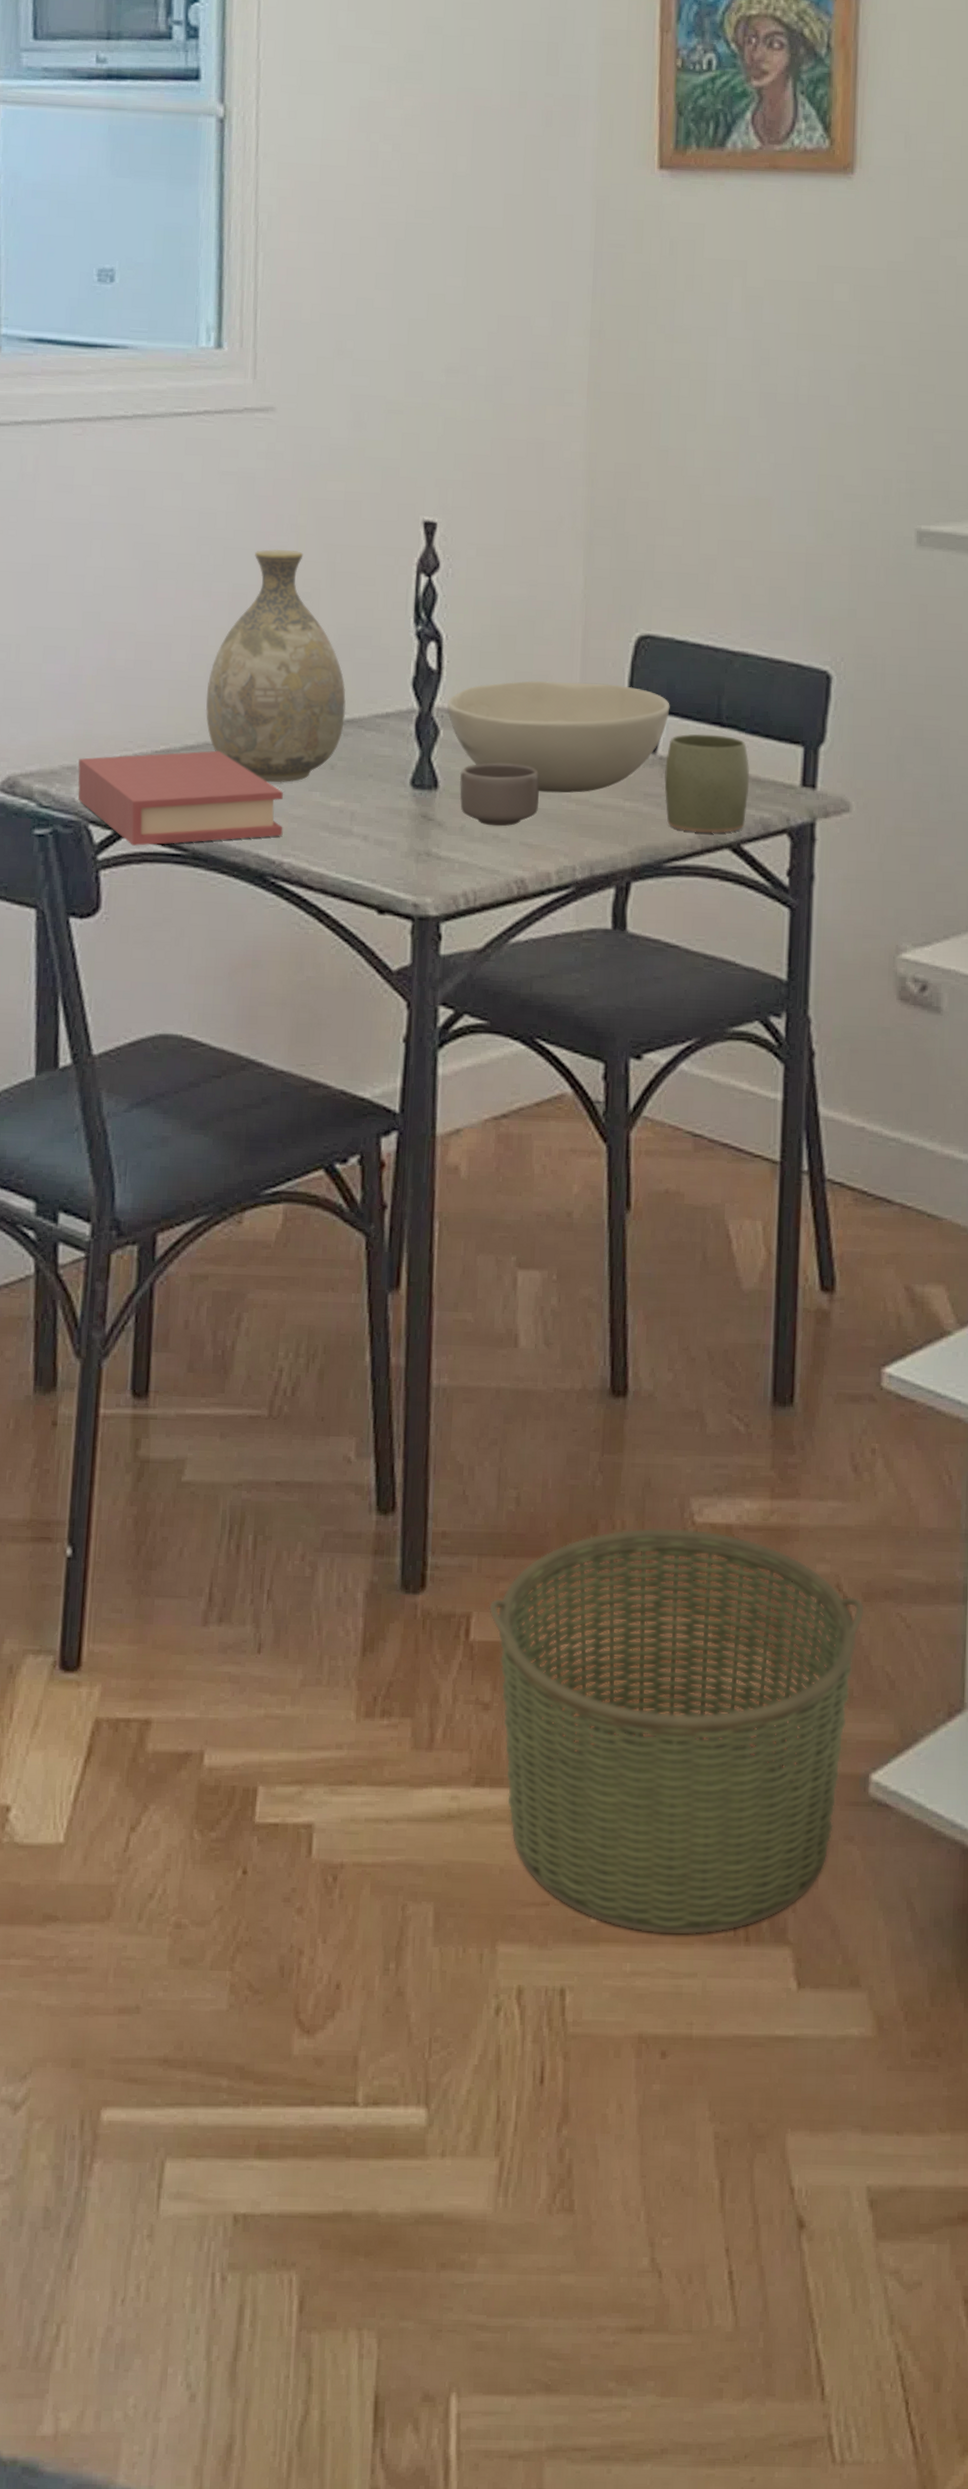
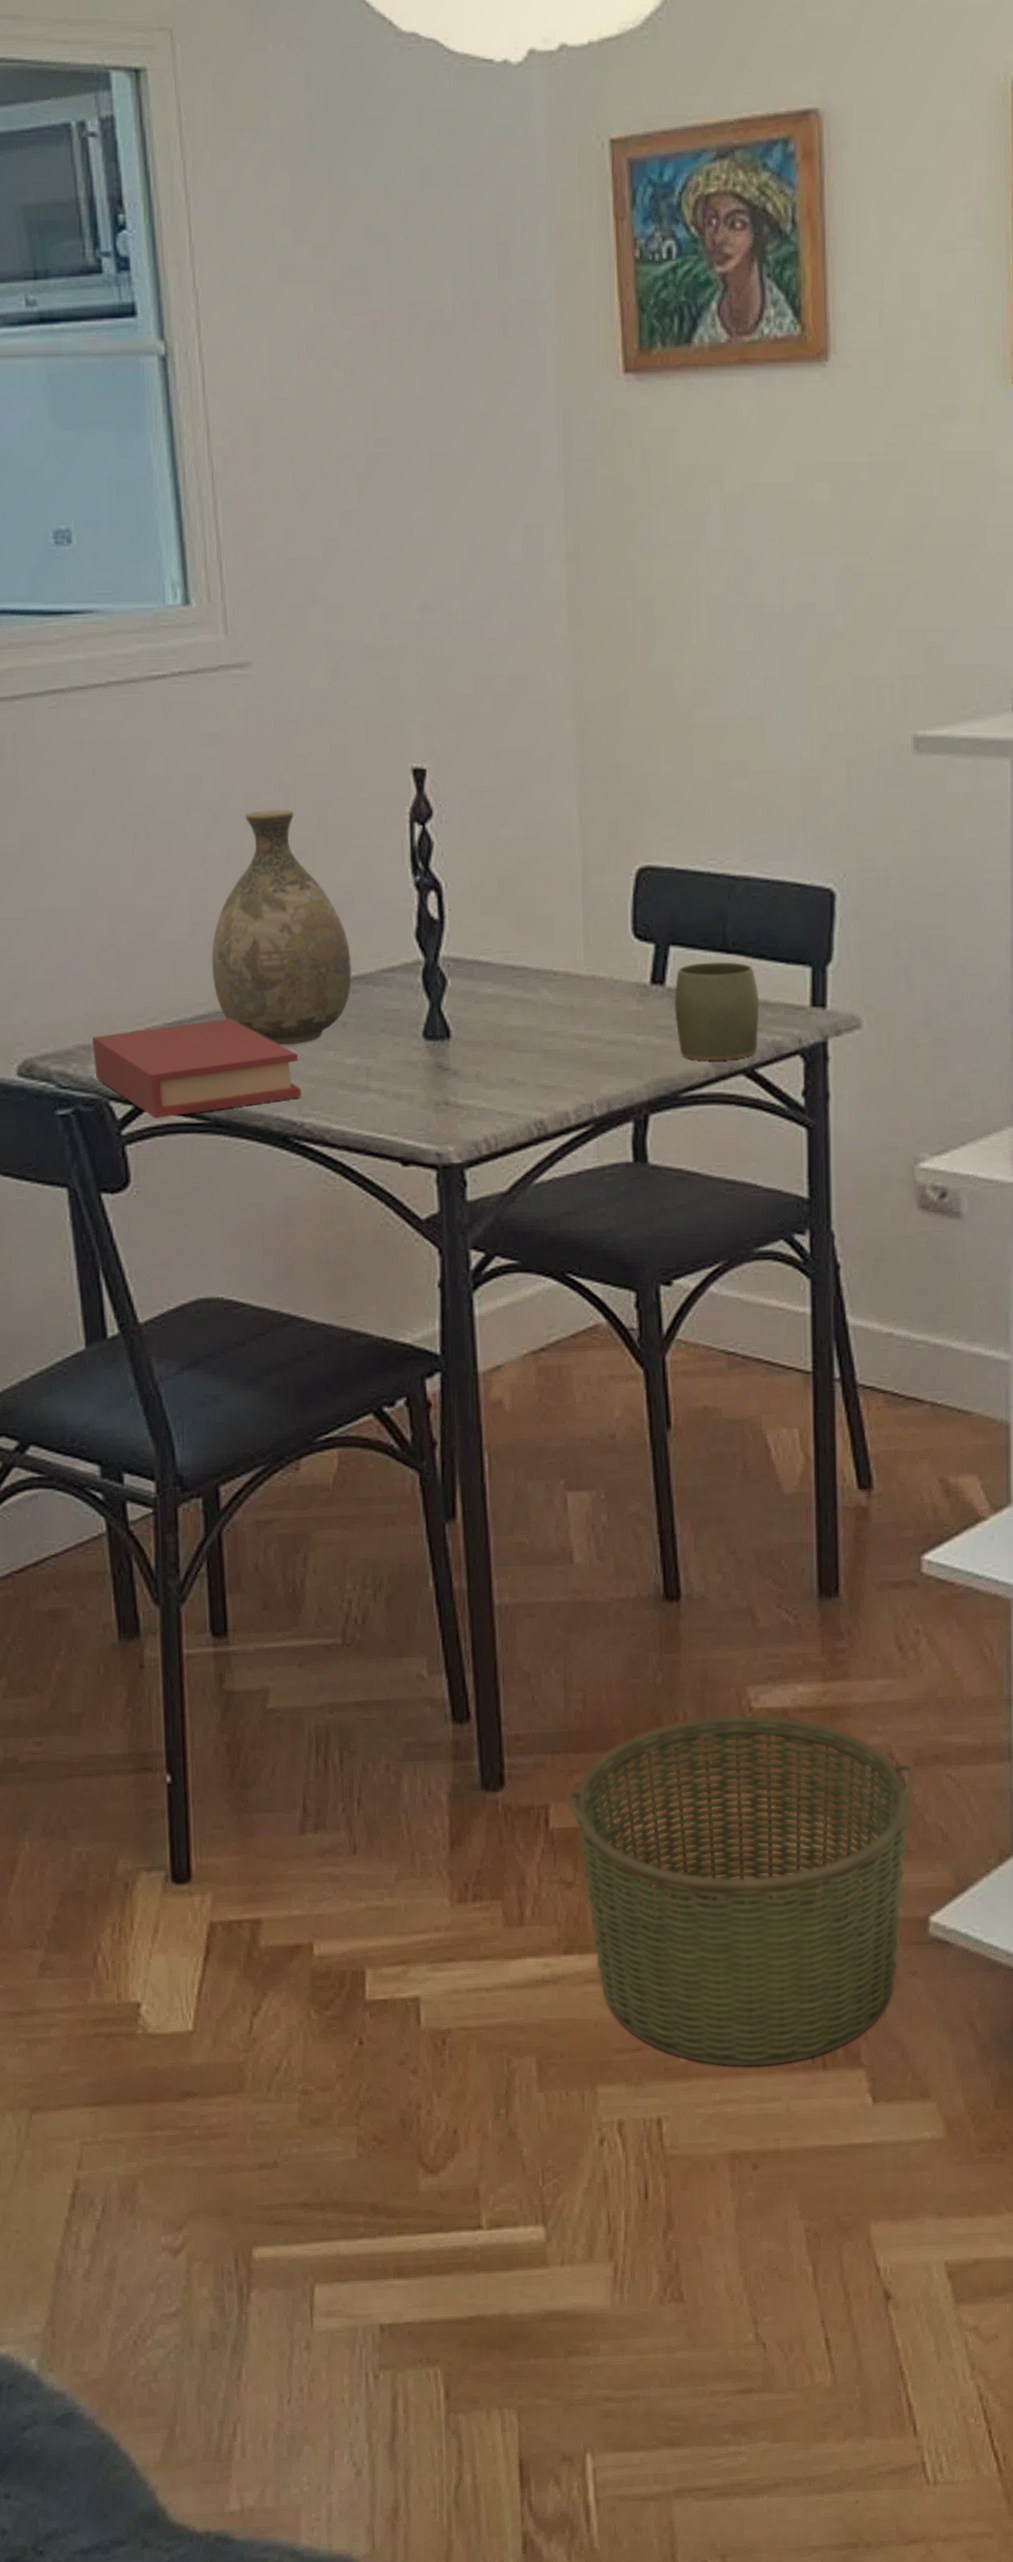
bowl: present [447,680,670,793] -> none [452,919,675,1033]
mug: present [459,762,540,827] -> none [471,1007,551,1071]

